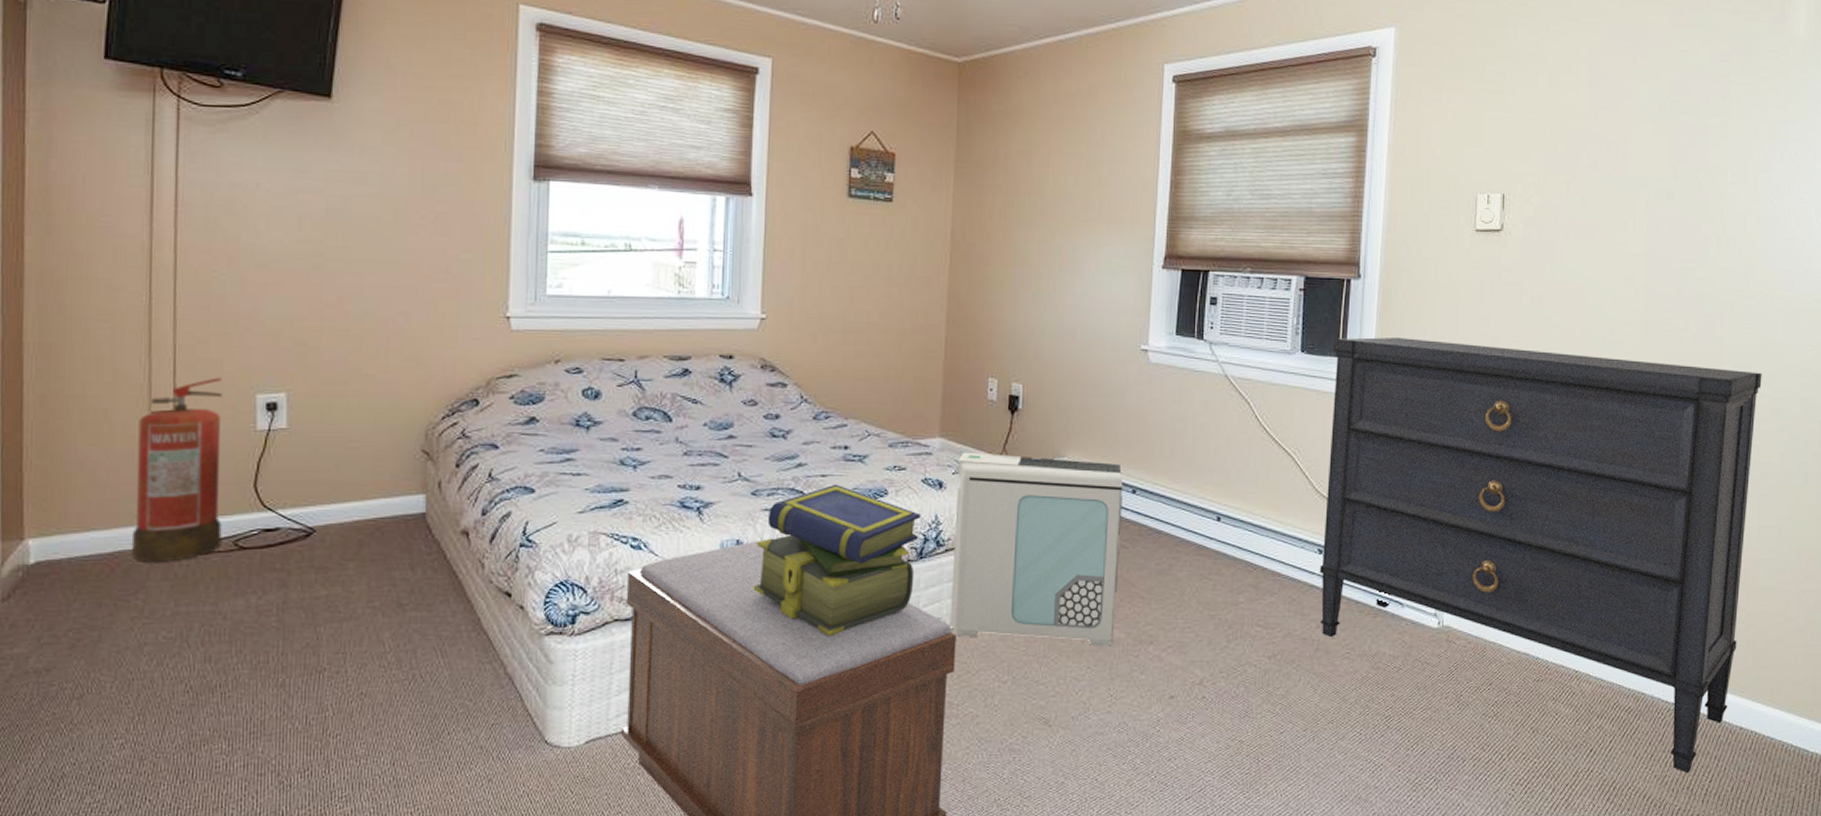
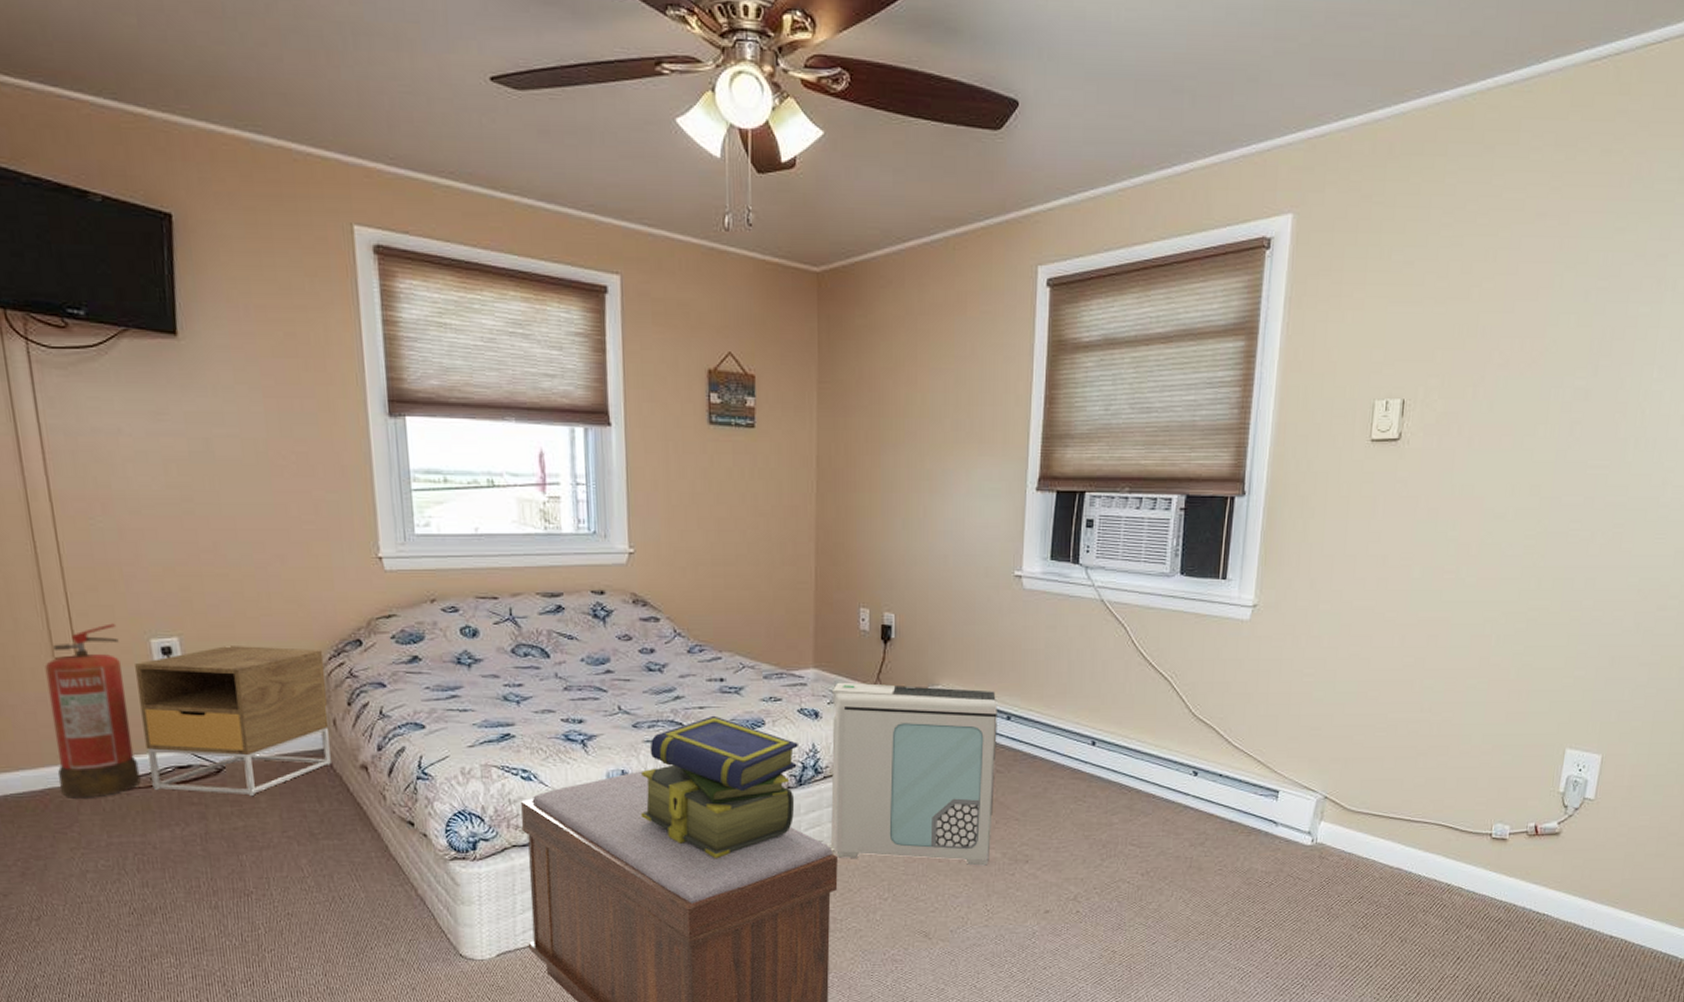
nightstand: none [233,403,435,562] -> present [135,646,331,796]
dresser: present [1319,337,1762,773] -> none [1193,557,1670,978]

